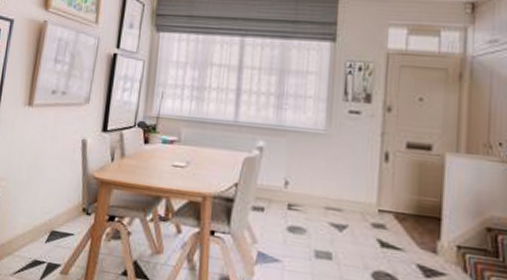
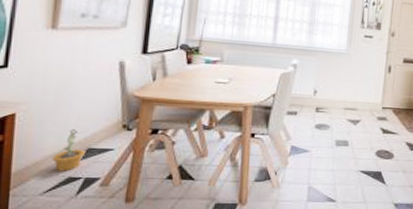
potted plant: none [22,209,49,254] -> present [52,129,85,171]

